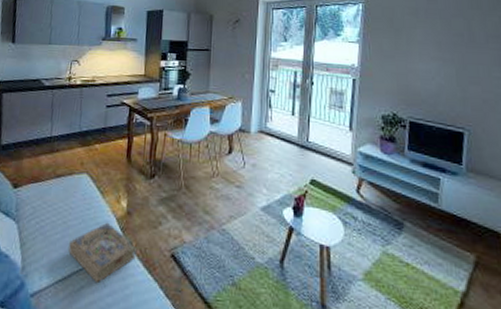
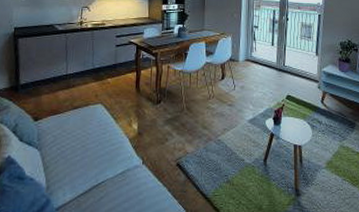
book: present [68,222,136,284] -> none [88,142,147,193]

